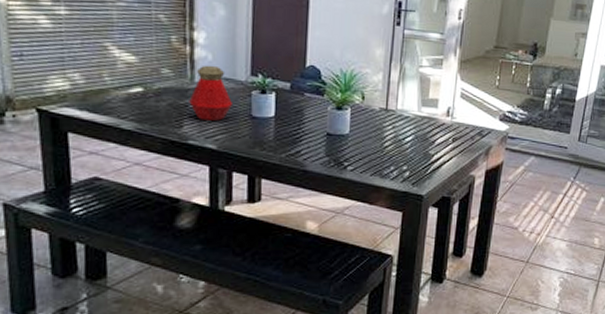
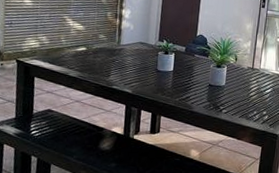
bottle: present [189,65,232,122] -> none [115,33,145,73]

